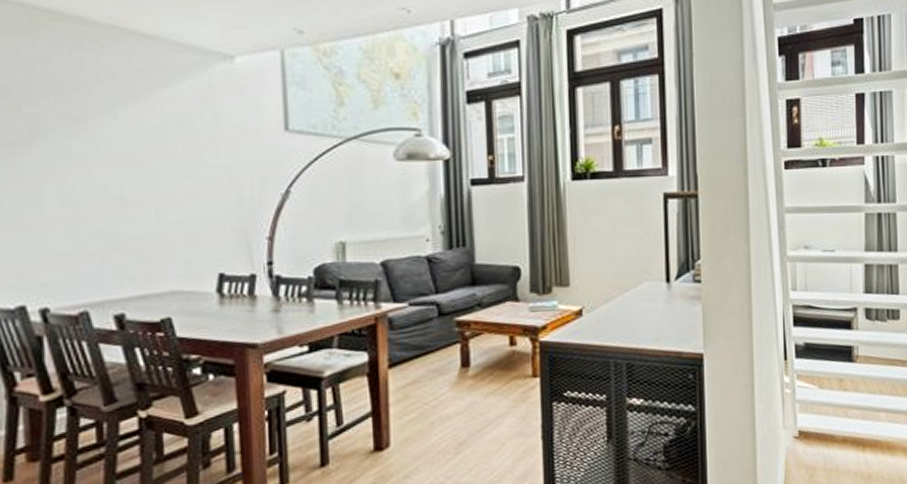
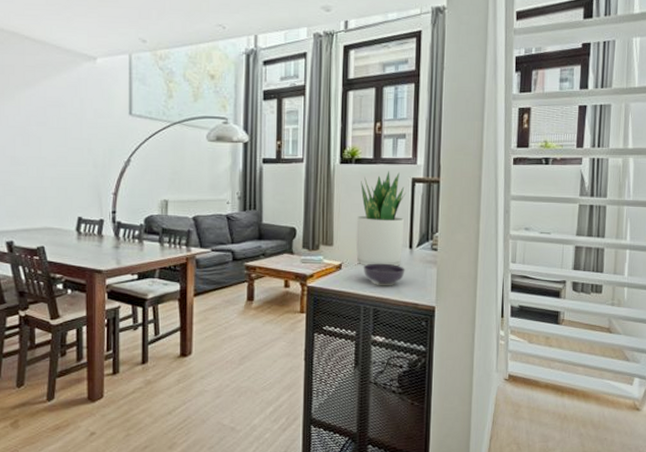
planter: none [597,186,659,309] -> present [355,171,406,266]
bowl: none [609,303,663,333] -> present [363,263,405,286]

